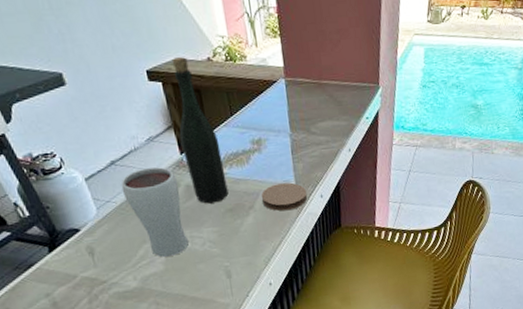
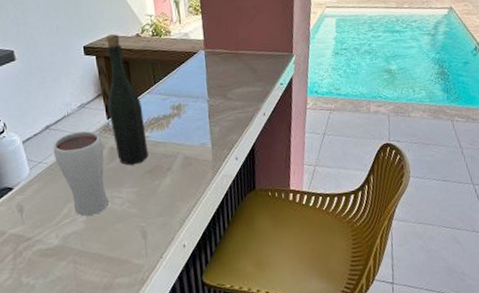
coaster: present [261,182,307,211] -> none [178,145,223,173]

